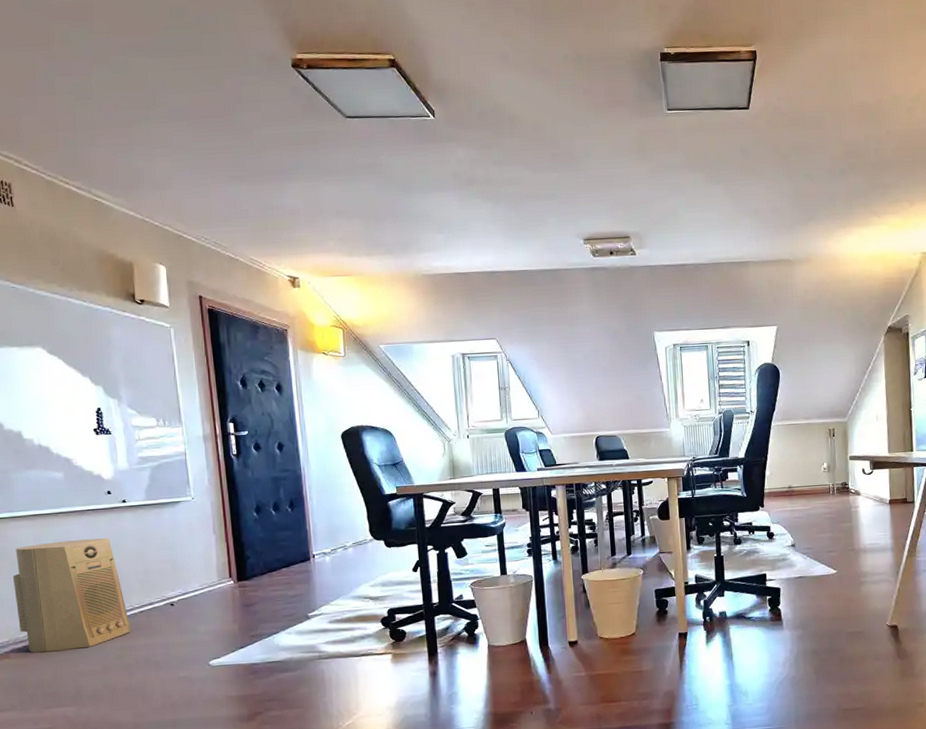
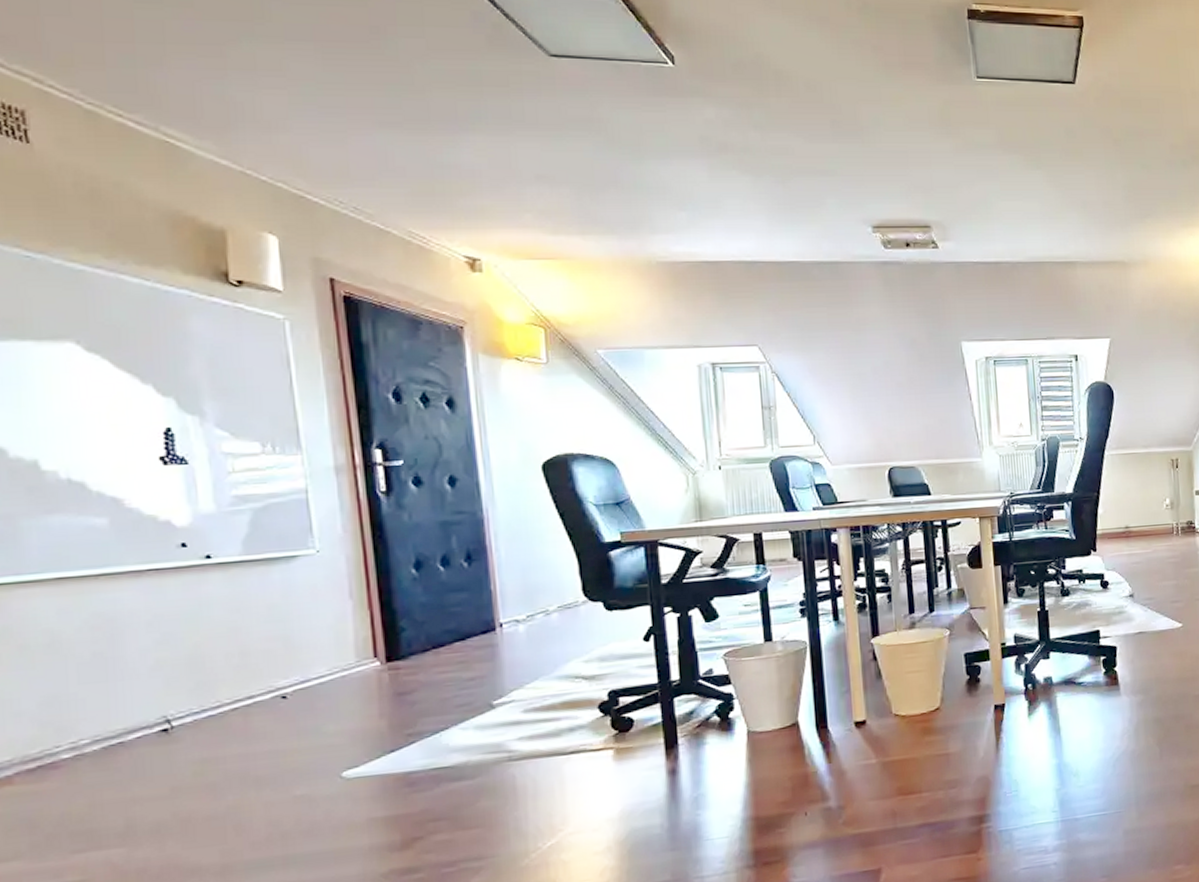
air purifier: present [12,538,132,653] -> none [19,608,219,775]

